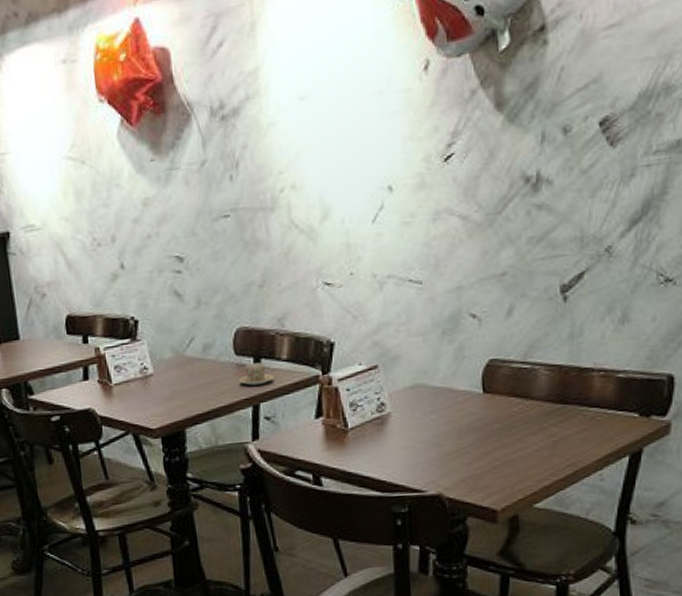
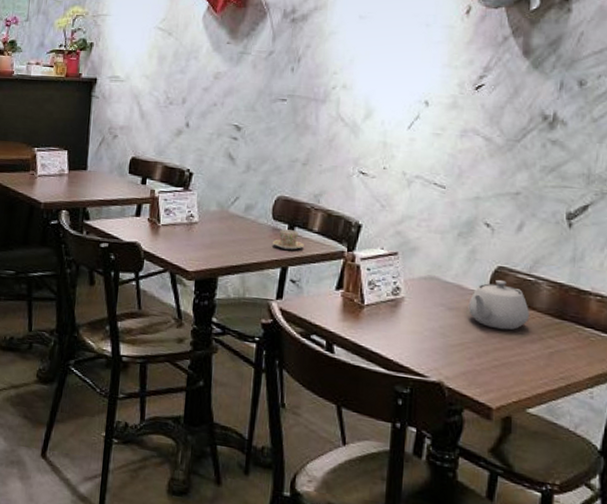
teapot: none [461,373,528,427] -> present [468,279,529,330]

